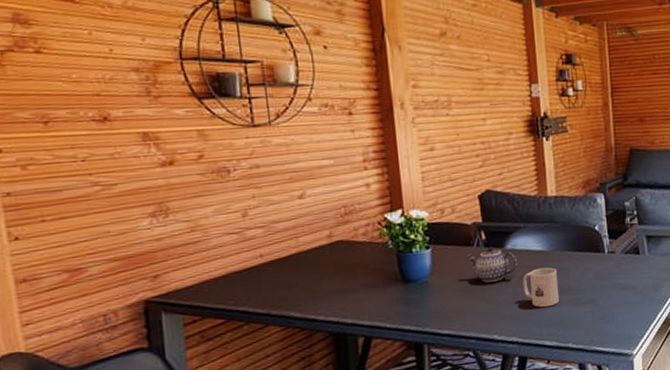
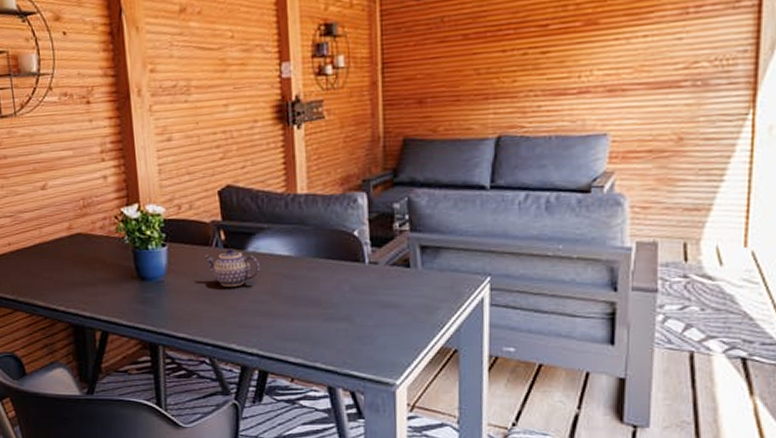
mug: present [522,267,560,308] -> none [265,275,308,320]

